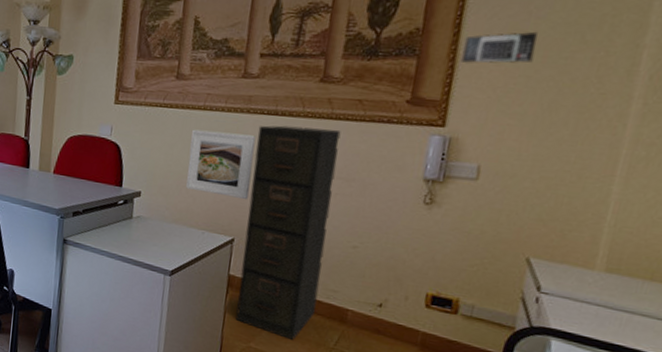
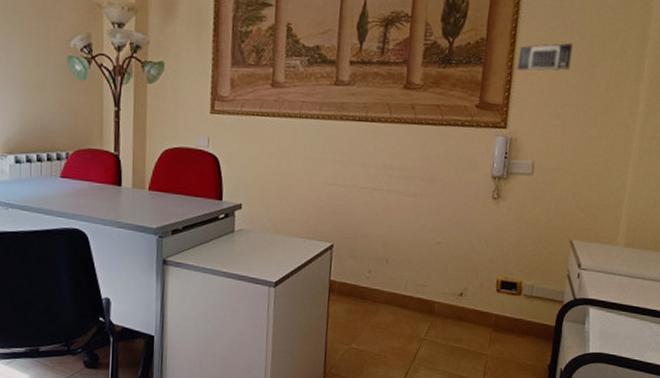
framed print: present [186,129,256,199] -> none [286,137,349,205]
filing cabinet: present [235,125,341,341] -> none [337,131,423,337]

